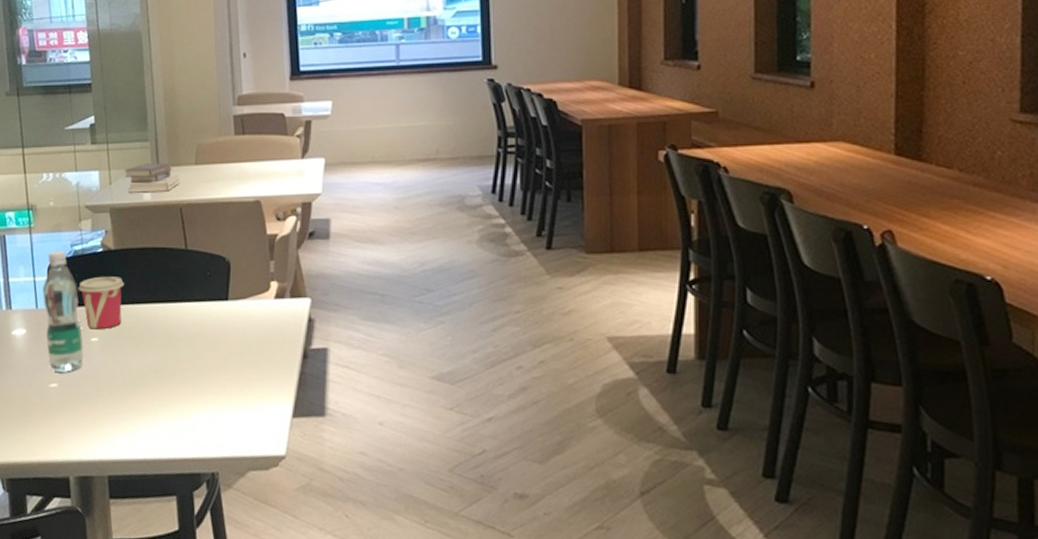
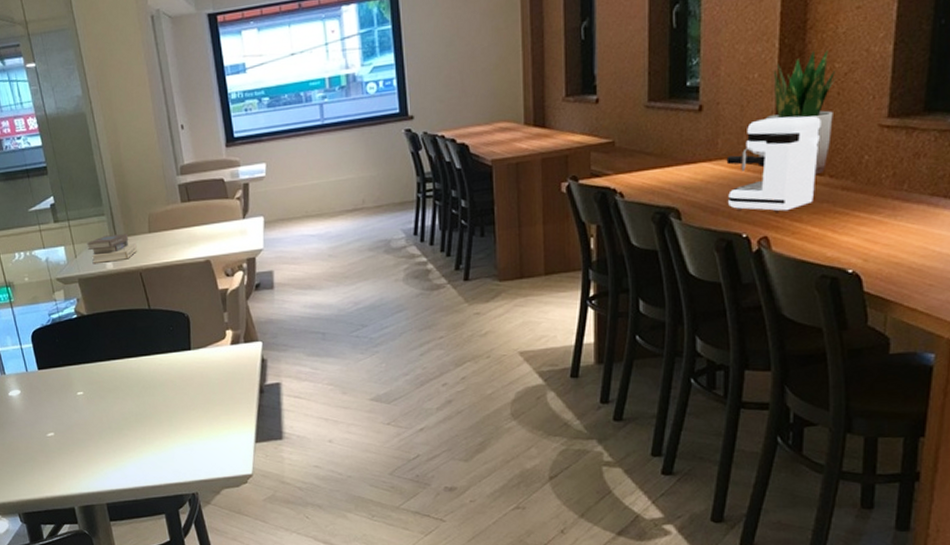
bottle: present [42,250,84,372] -> none [29,320,73,423]
cup: present [78,276,125,329] -> none [60,338,101,384]
coffee maker: none [842,101,947,204] -> present [726,115,821,212]
planter: none [884,36,961,168] -> present [765,51,836,175]

